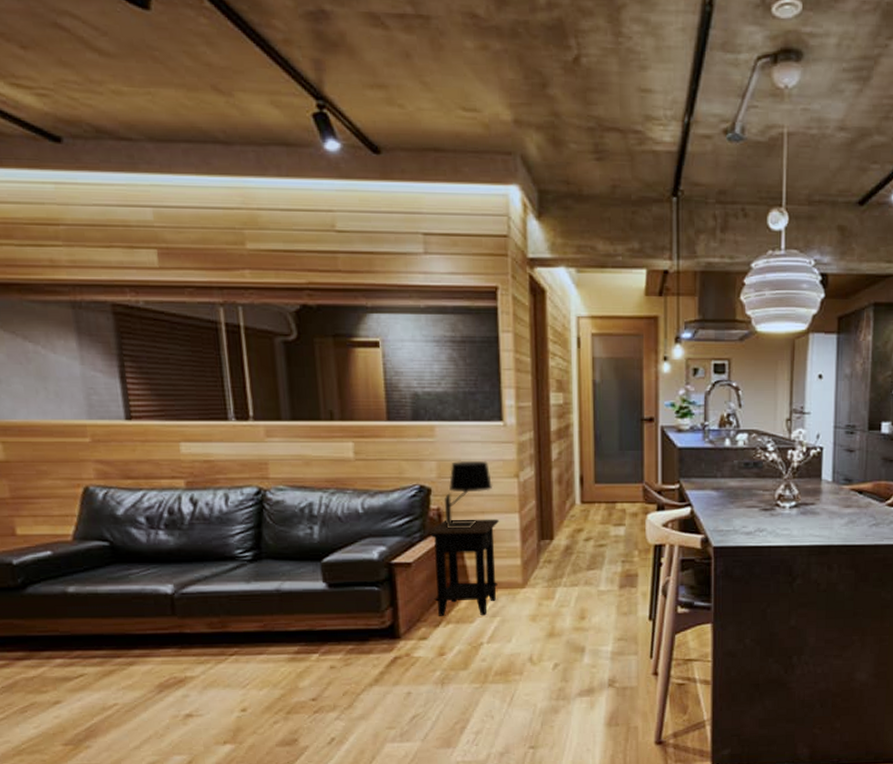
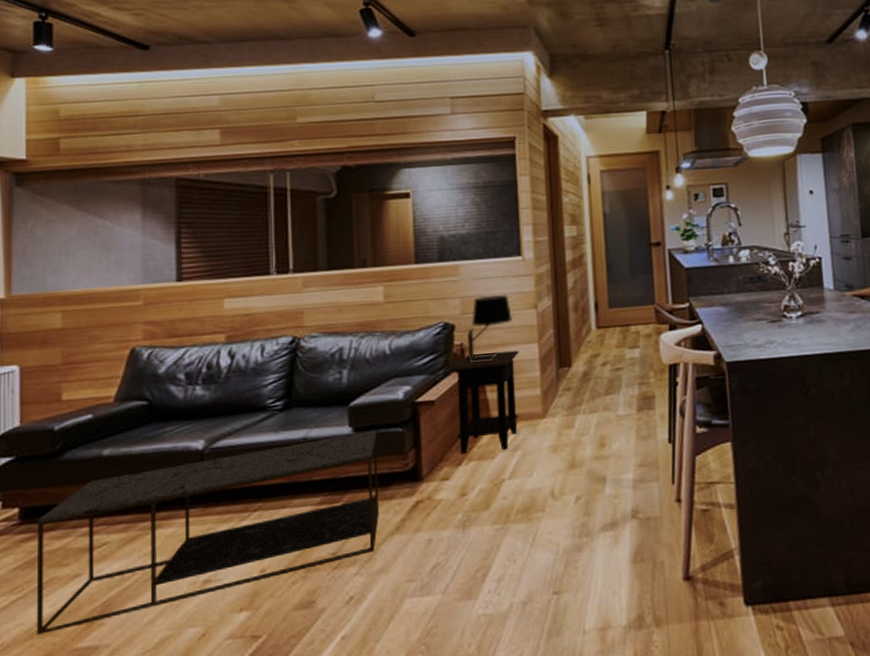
coffee table: none [9,587,358,752] -> present [36,429,380,635]

